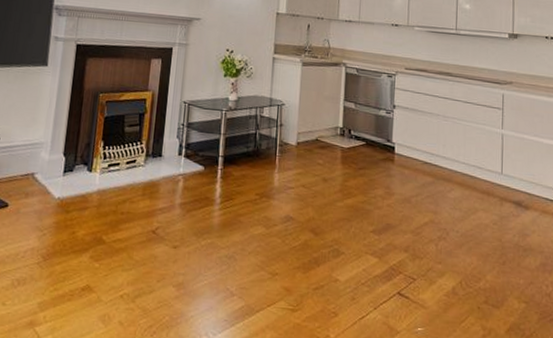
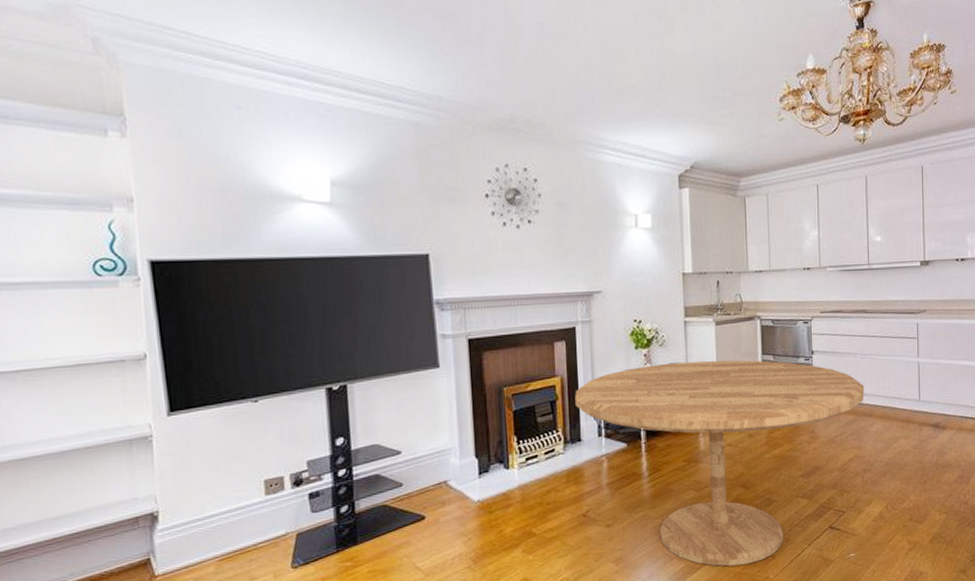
dining table: none [161,94,445,317] -> present [575,360,865,567]

